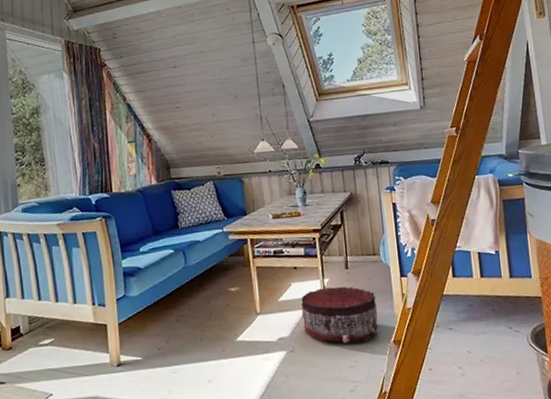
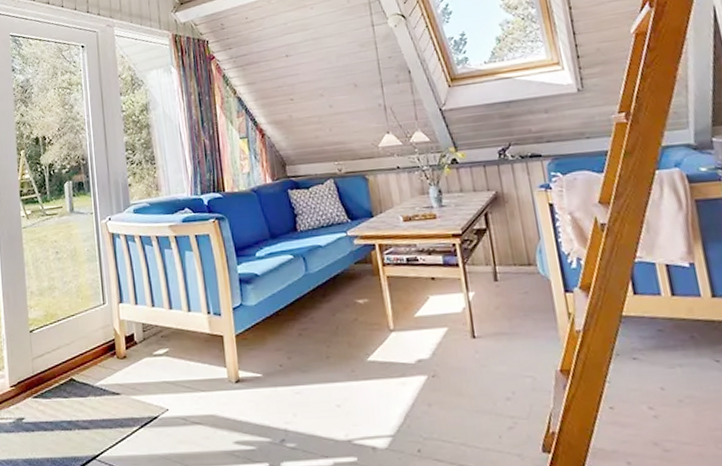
pouf: present [301,286,379,343] -> none [441,301,540,370]

